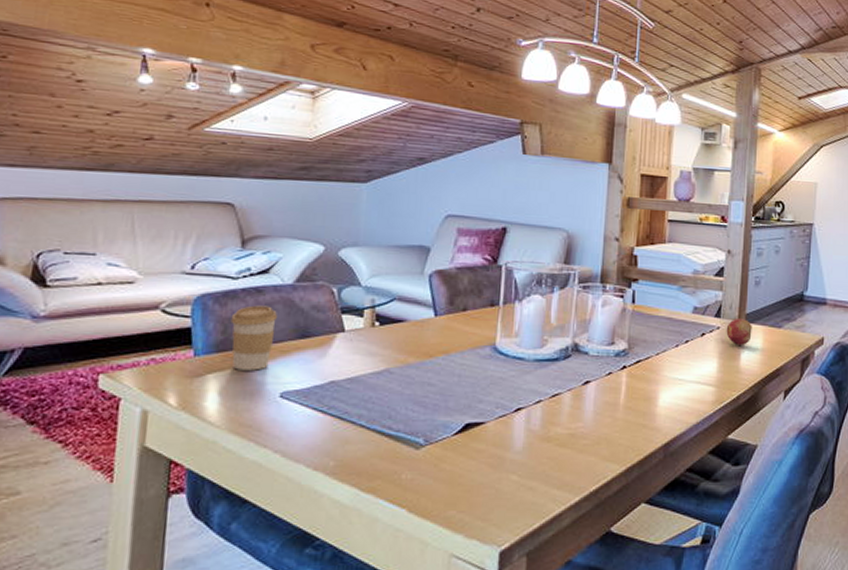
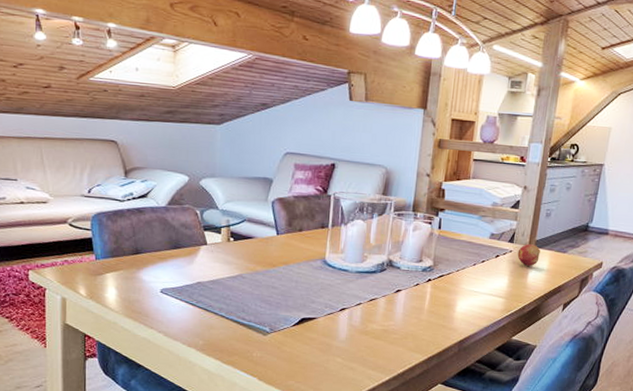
coffee cup: present [230,305,277,371] -> none [120,222,155,272]

